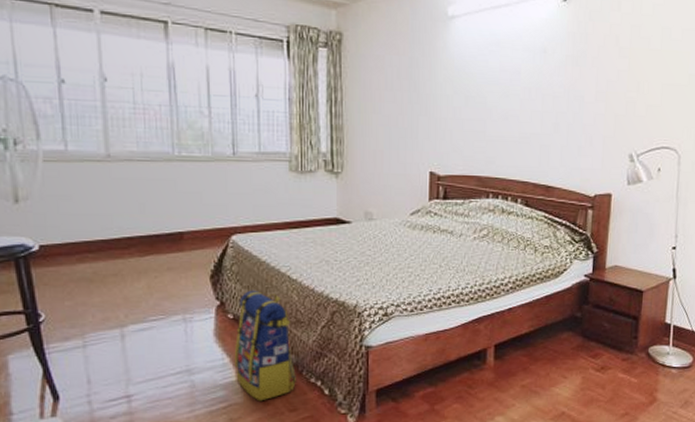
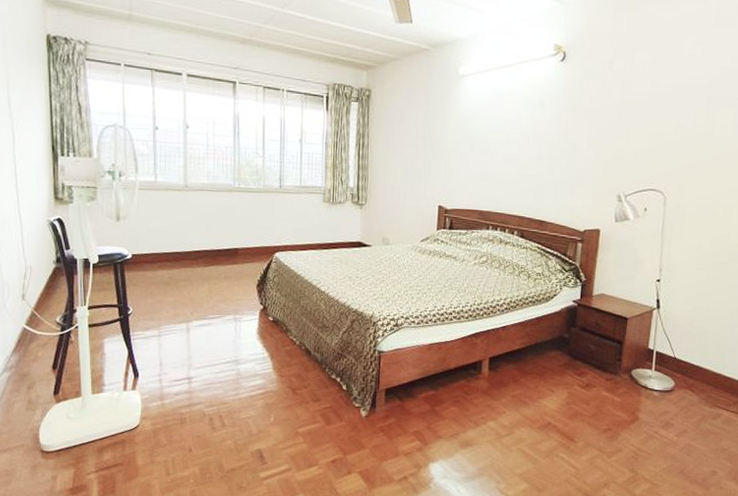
backpack: present [234,290,296,402] -> none [271,298,320,391]

